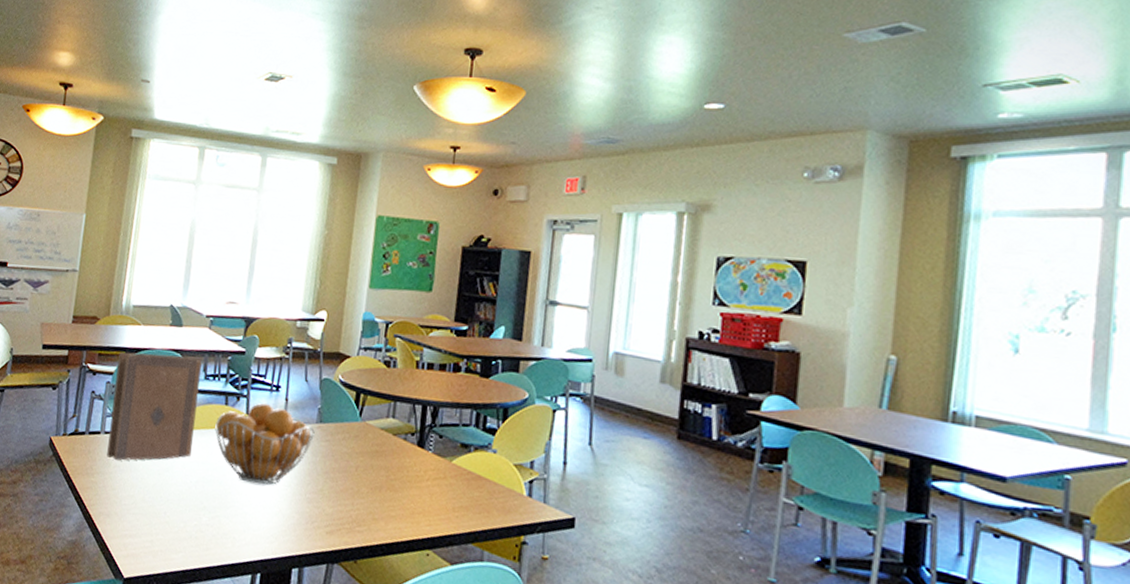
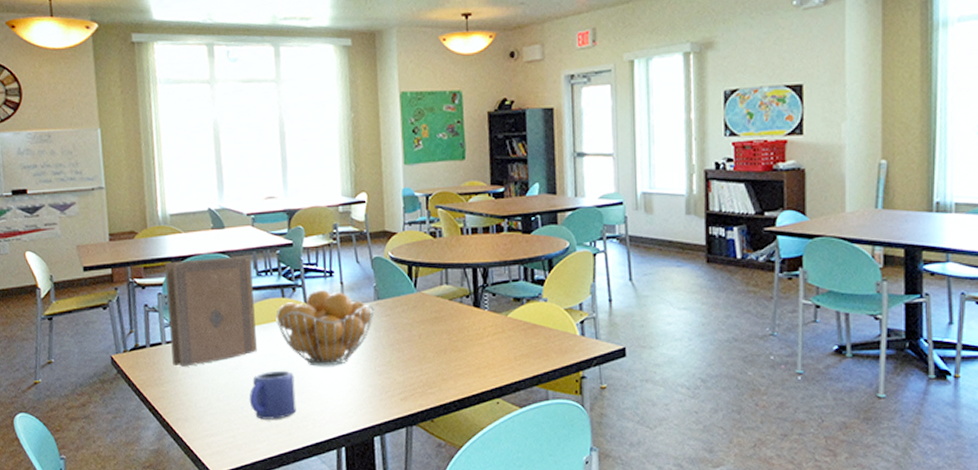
mug: none [173,479,223,531] -> present [249,371,297,420]

